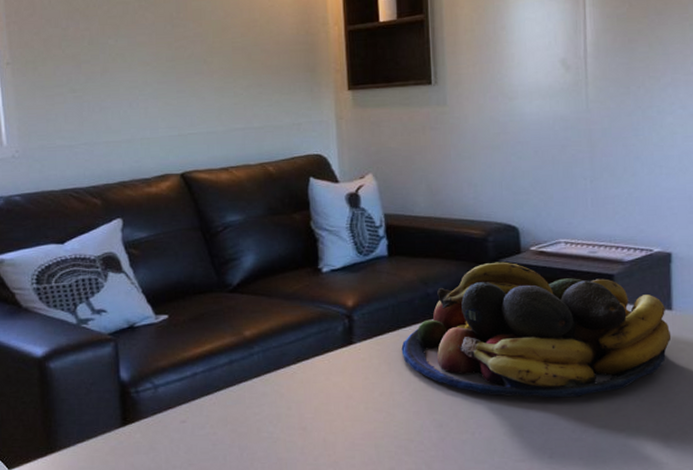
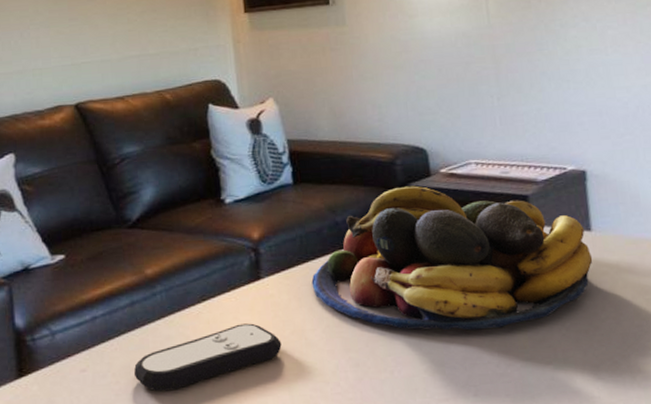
remote control: none [230,384,370,443] -> present [133,323,282,392]

